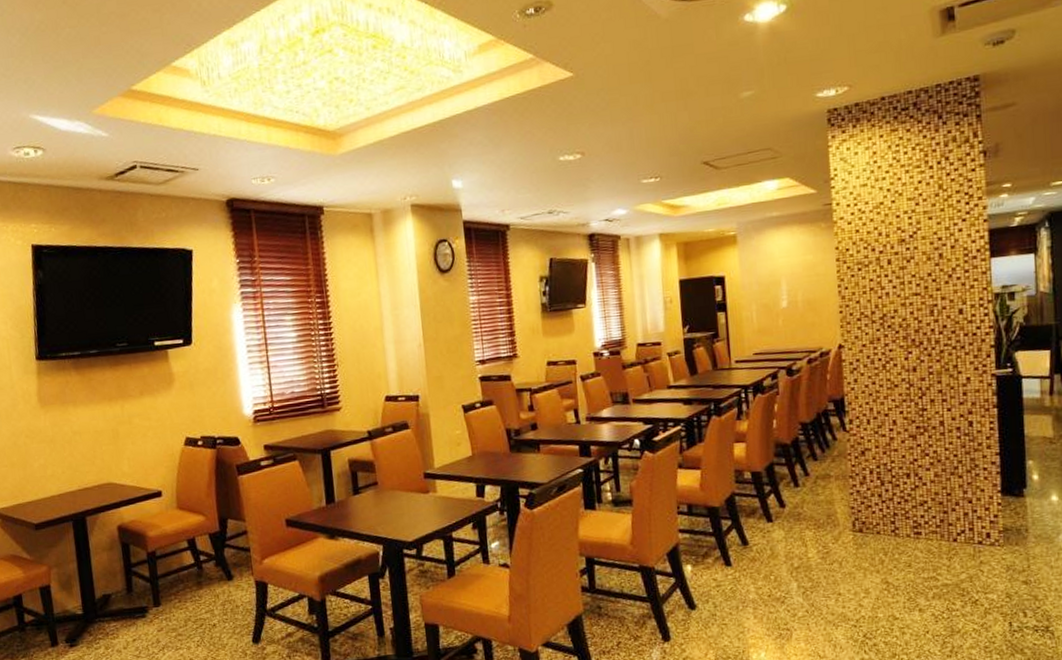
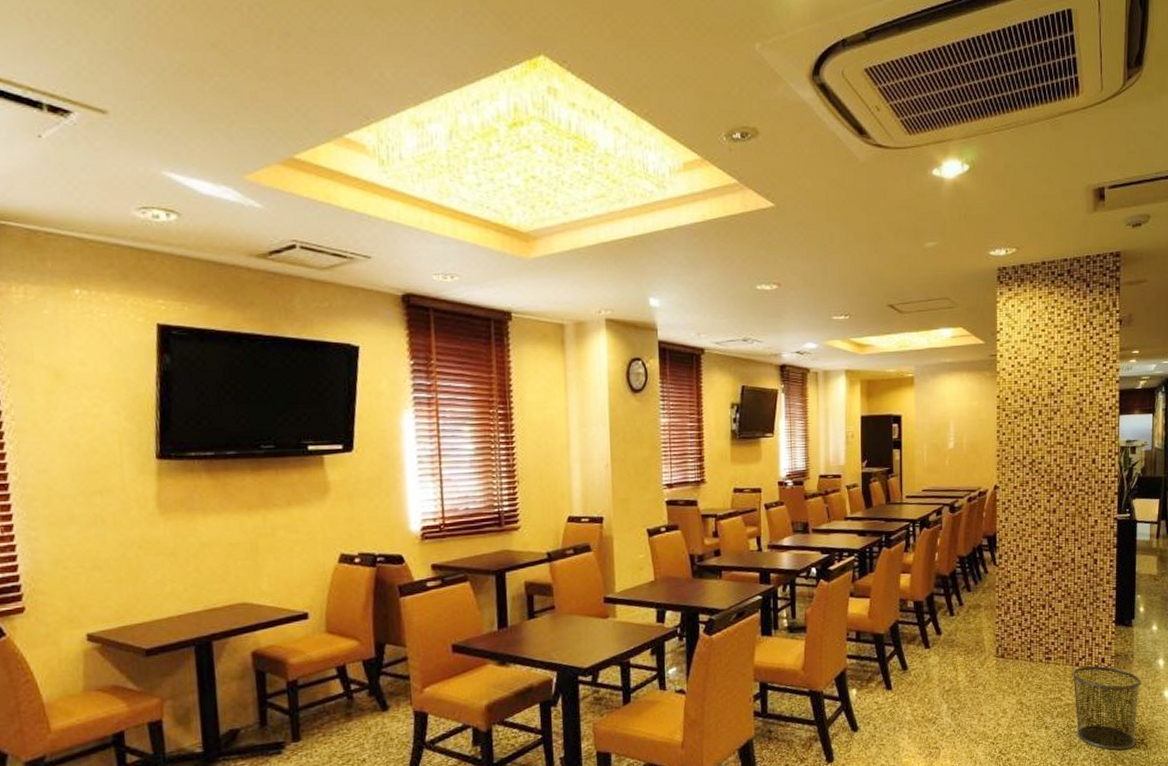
waste bin: none [948,541,1042,639] -> present [1072,665,1142,751]

